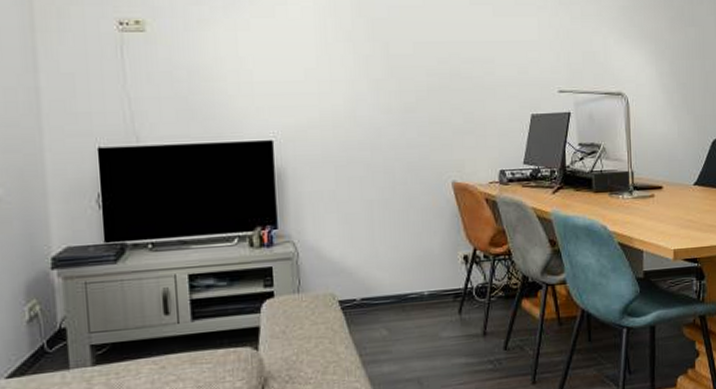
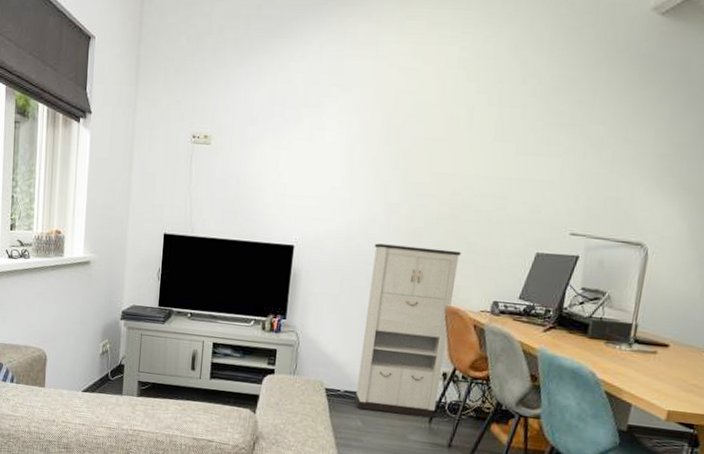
cabinet: none [366,122,466,316] -> present [354,243,461,418]

